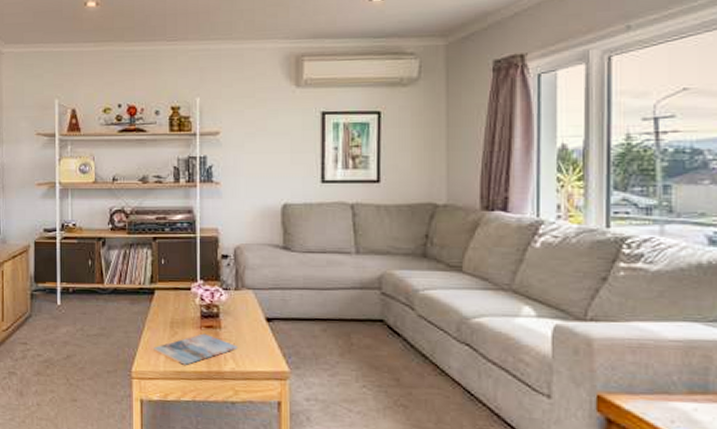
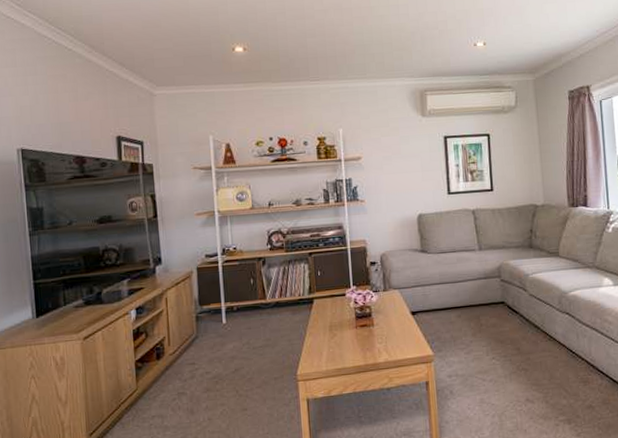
magazine: present [154,333,238,365] -> none [316,332,389,362]

